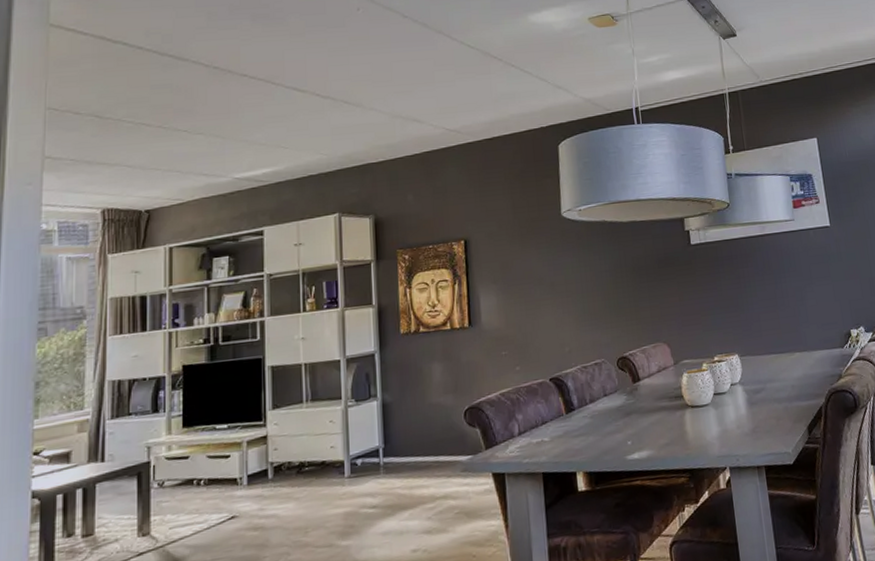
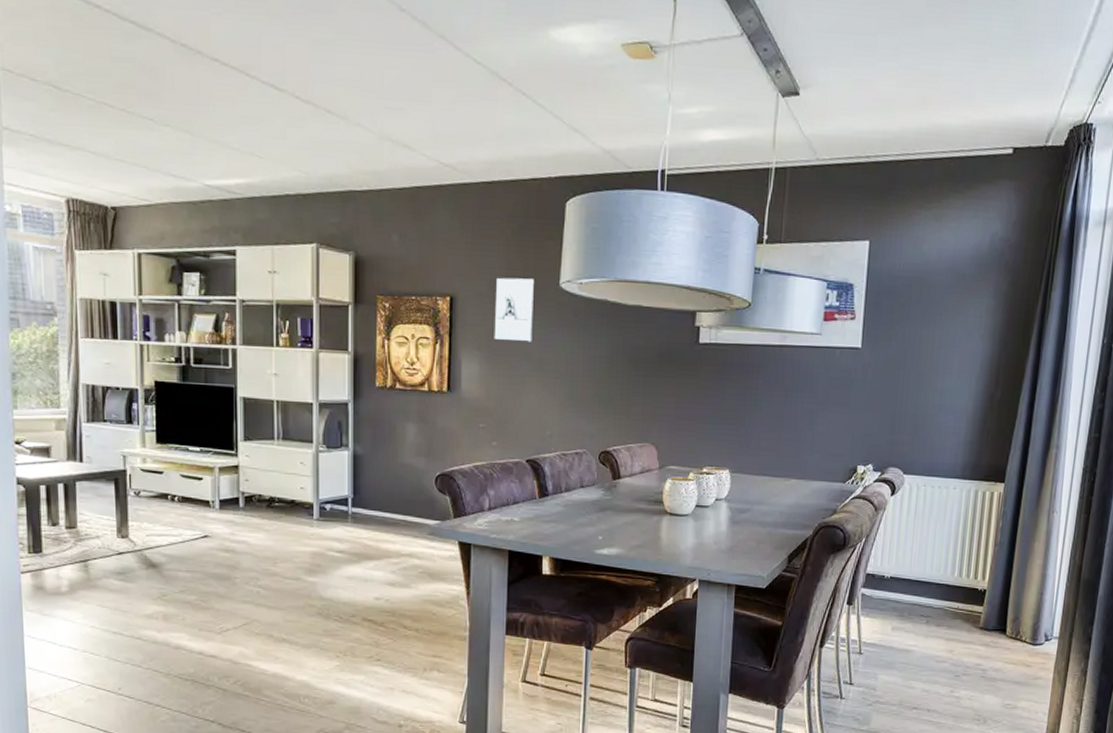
wall sculpture: none [505,213,543,273] -> present [494,277,534,342]

